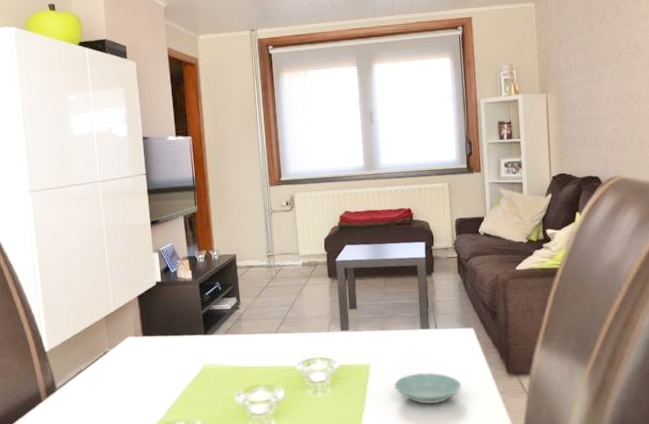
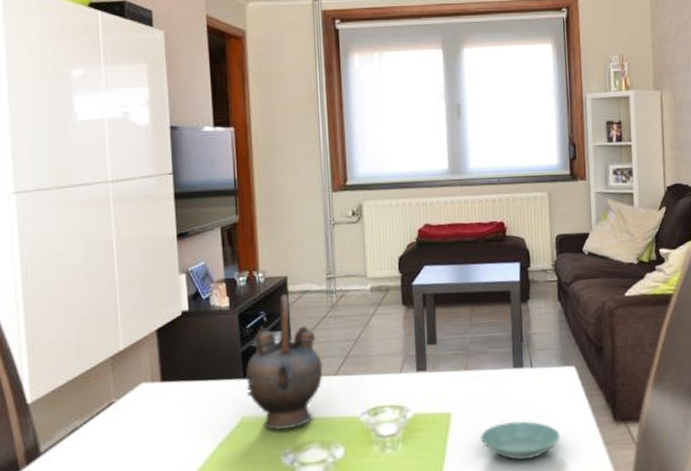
teapot: none [206,268,266,376] -> present [245,293,323,431]

